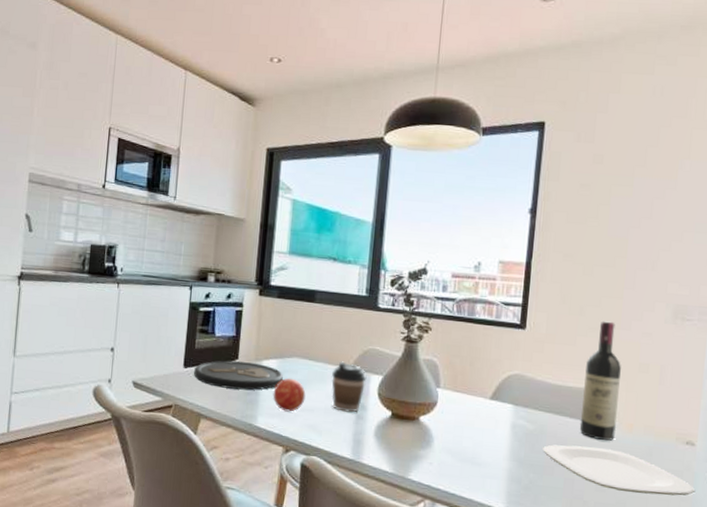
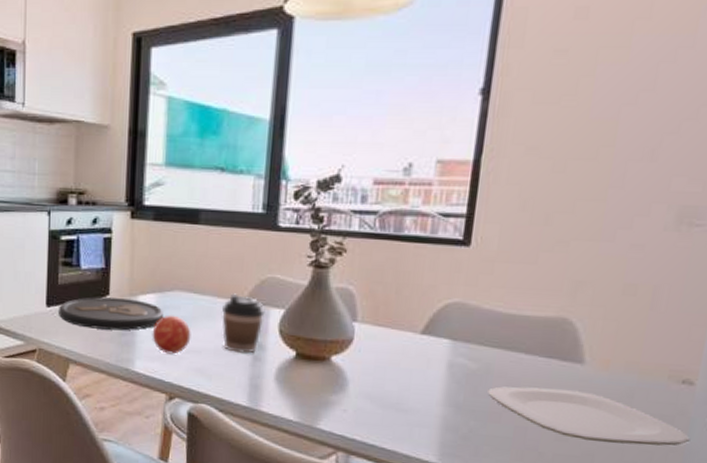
wine bottle: present [579,321,621,441] -> none [537,231,599,381]

